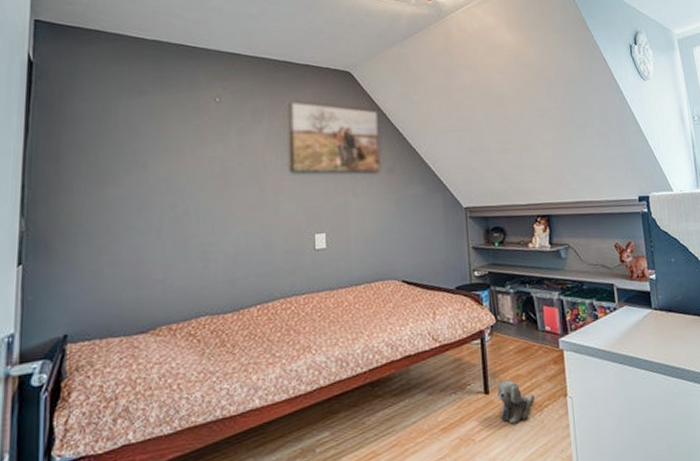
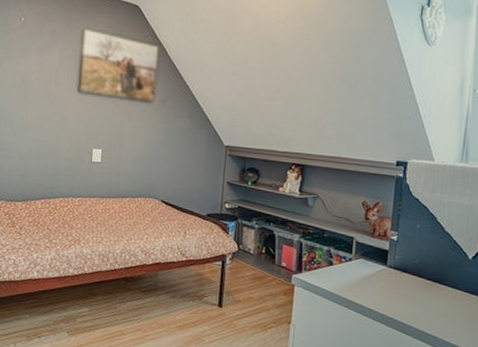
plush toy: present [496,380,535,424] -> none [229,300,261,336]

